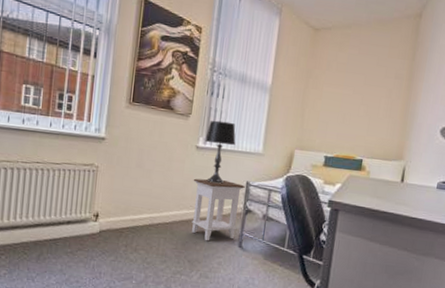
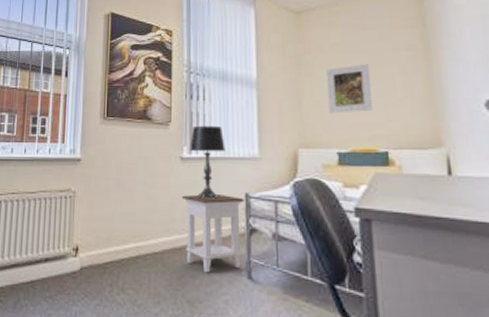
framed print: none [325,84,365,126] -> present [326,64,373,114]

